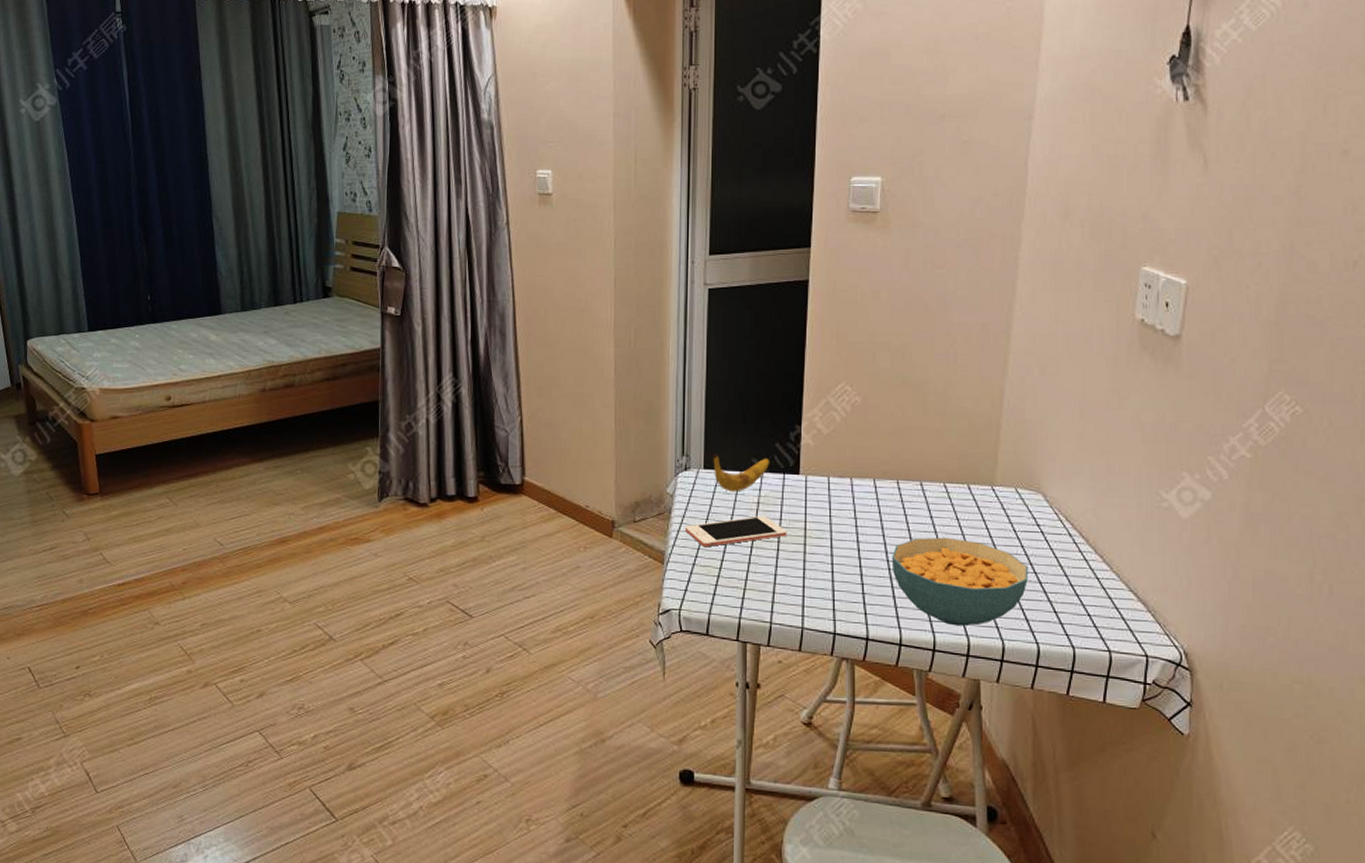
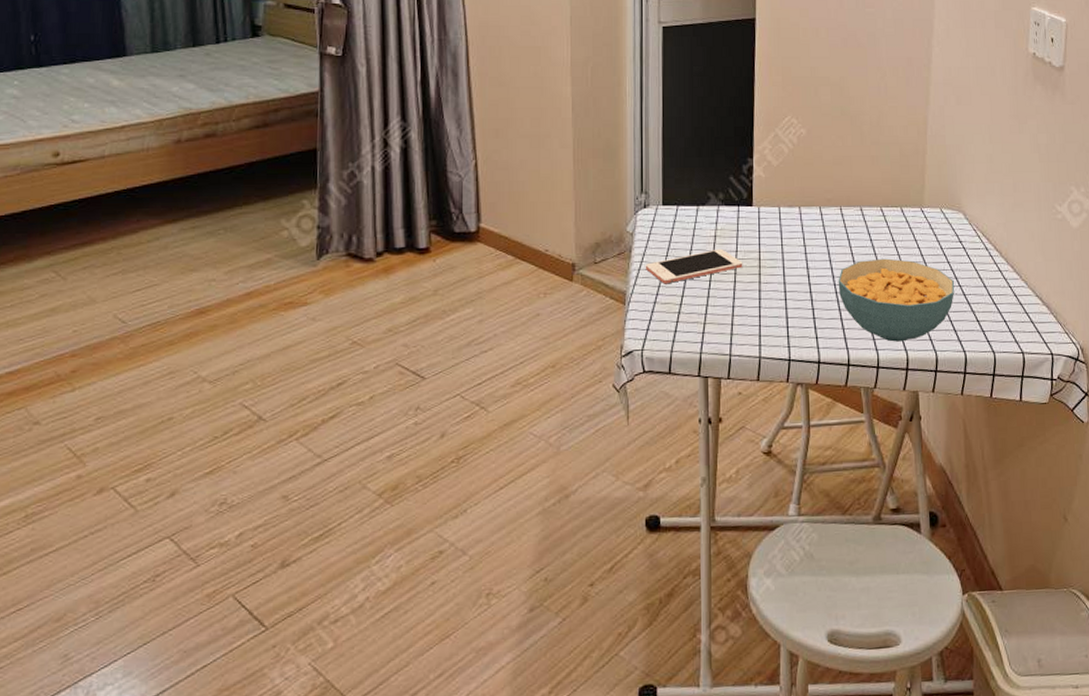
banana: present [713,453,770,492] -> none [671,189,725,227]

